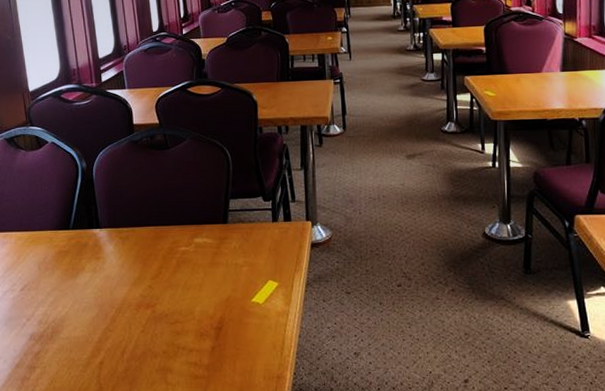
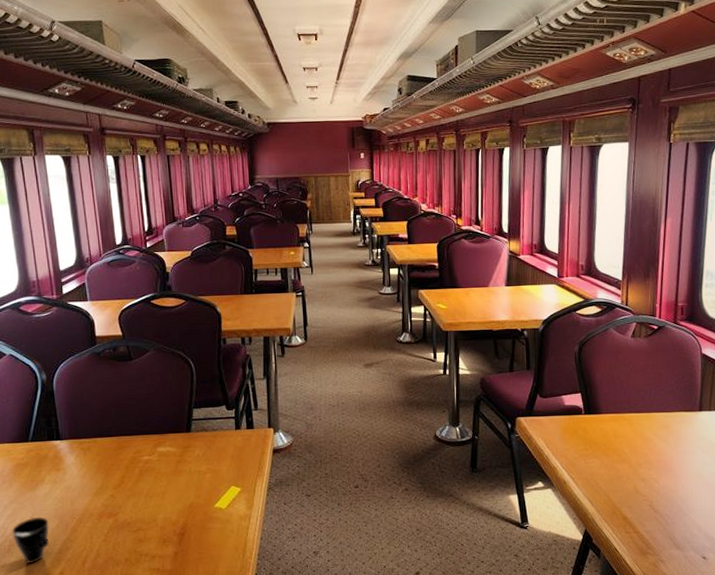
cup: none [54,305,90,351] -> present [11,517,49,563]

